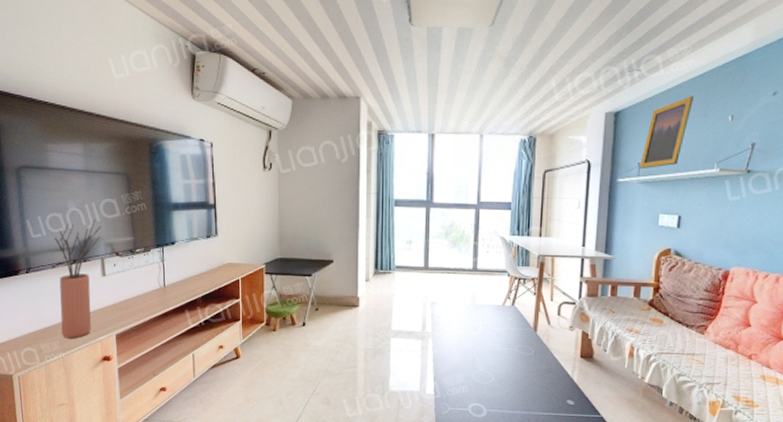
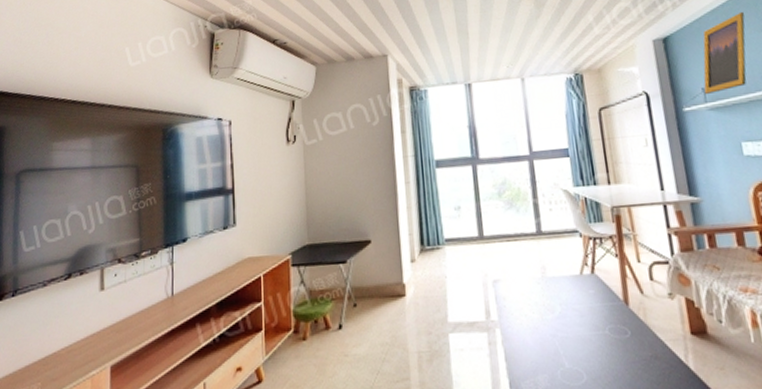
vase: present [54,219,102,339] -> none [45,221,104,379]

